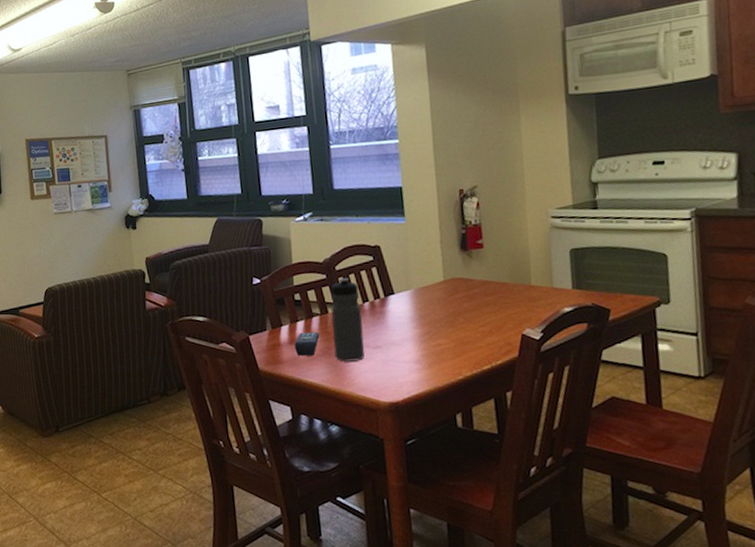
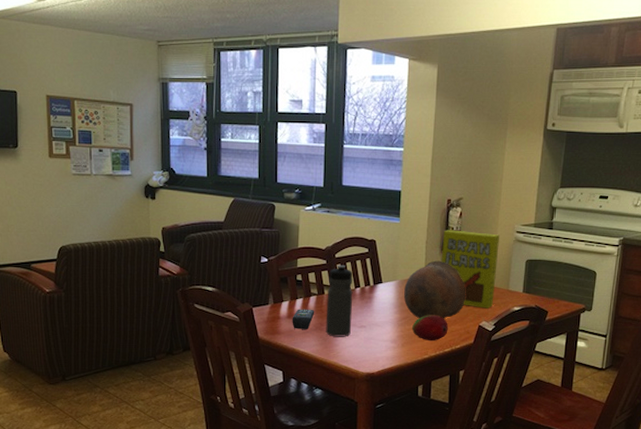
bowl: none [421,261,500,333] -> present [404,260,466,319]
fruit: none [438,326,484,359] -> present [412,315,448,341]
cereal box: none [460,222,536,313] -> present [441,230,499,308]

